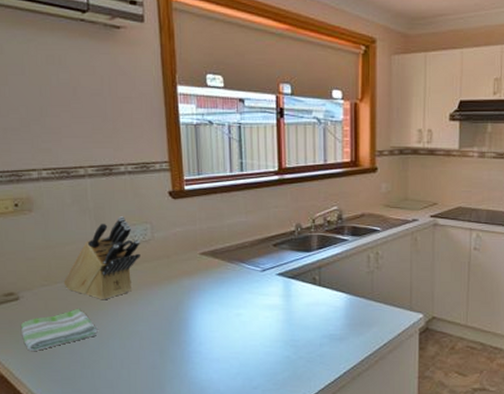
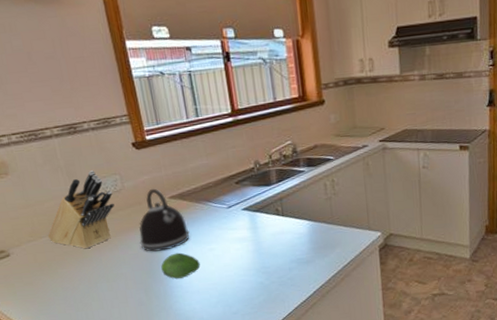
dish towel: present [20,308,98,351] -> none [15,258,86,301]
kettle: none [162,242,217,311] -> present [139,188,190,252]
fruit: none [181,314,224,344] -> present [161,252,200,280]

